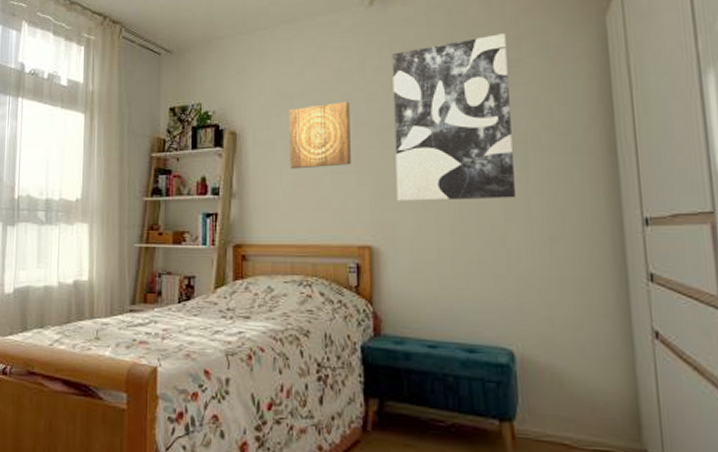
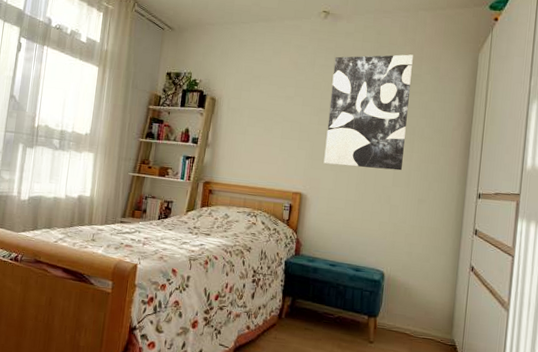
wall art: present [289,101,351,169] -> none [252,86,300,134]

